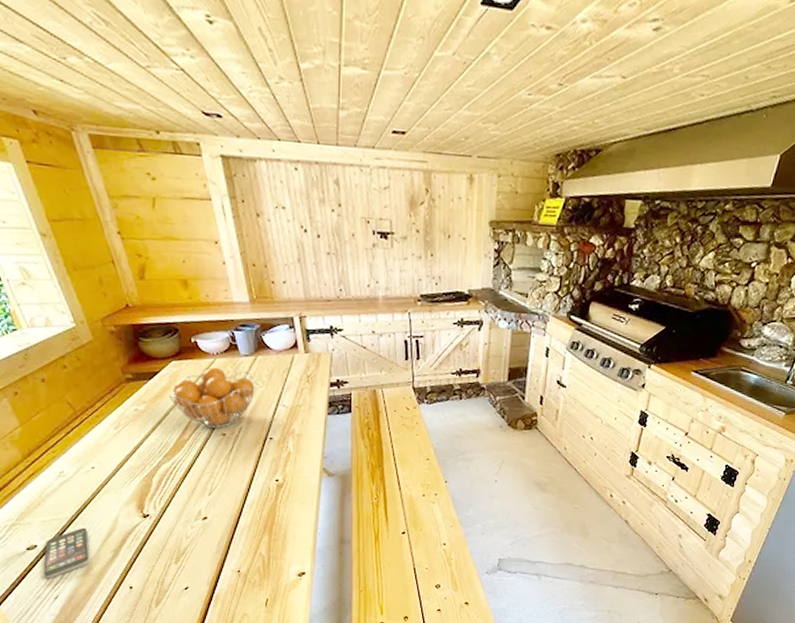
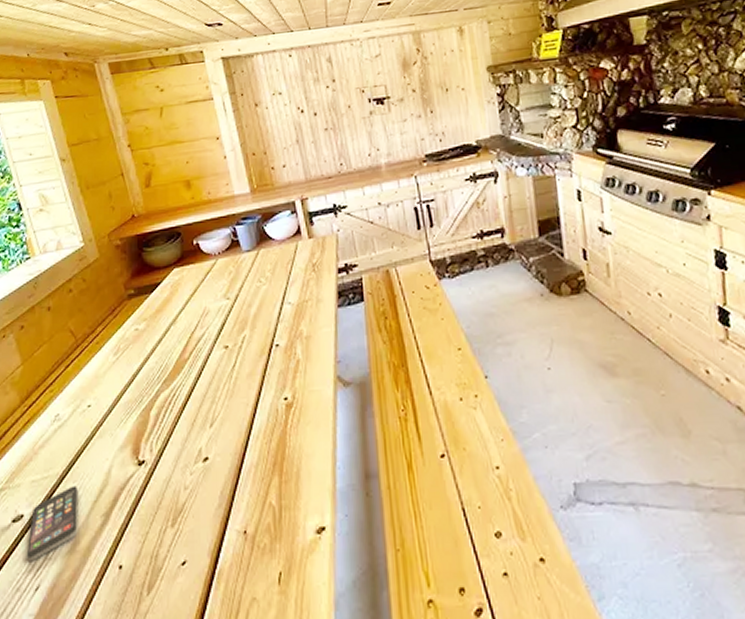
fruit basket: present [169,367,255,429] -> none [170,268,258,342]

